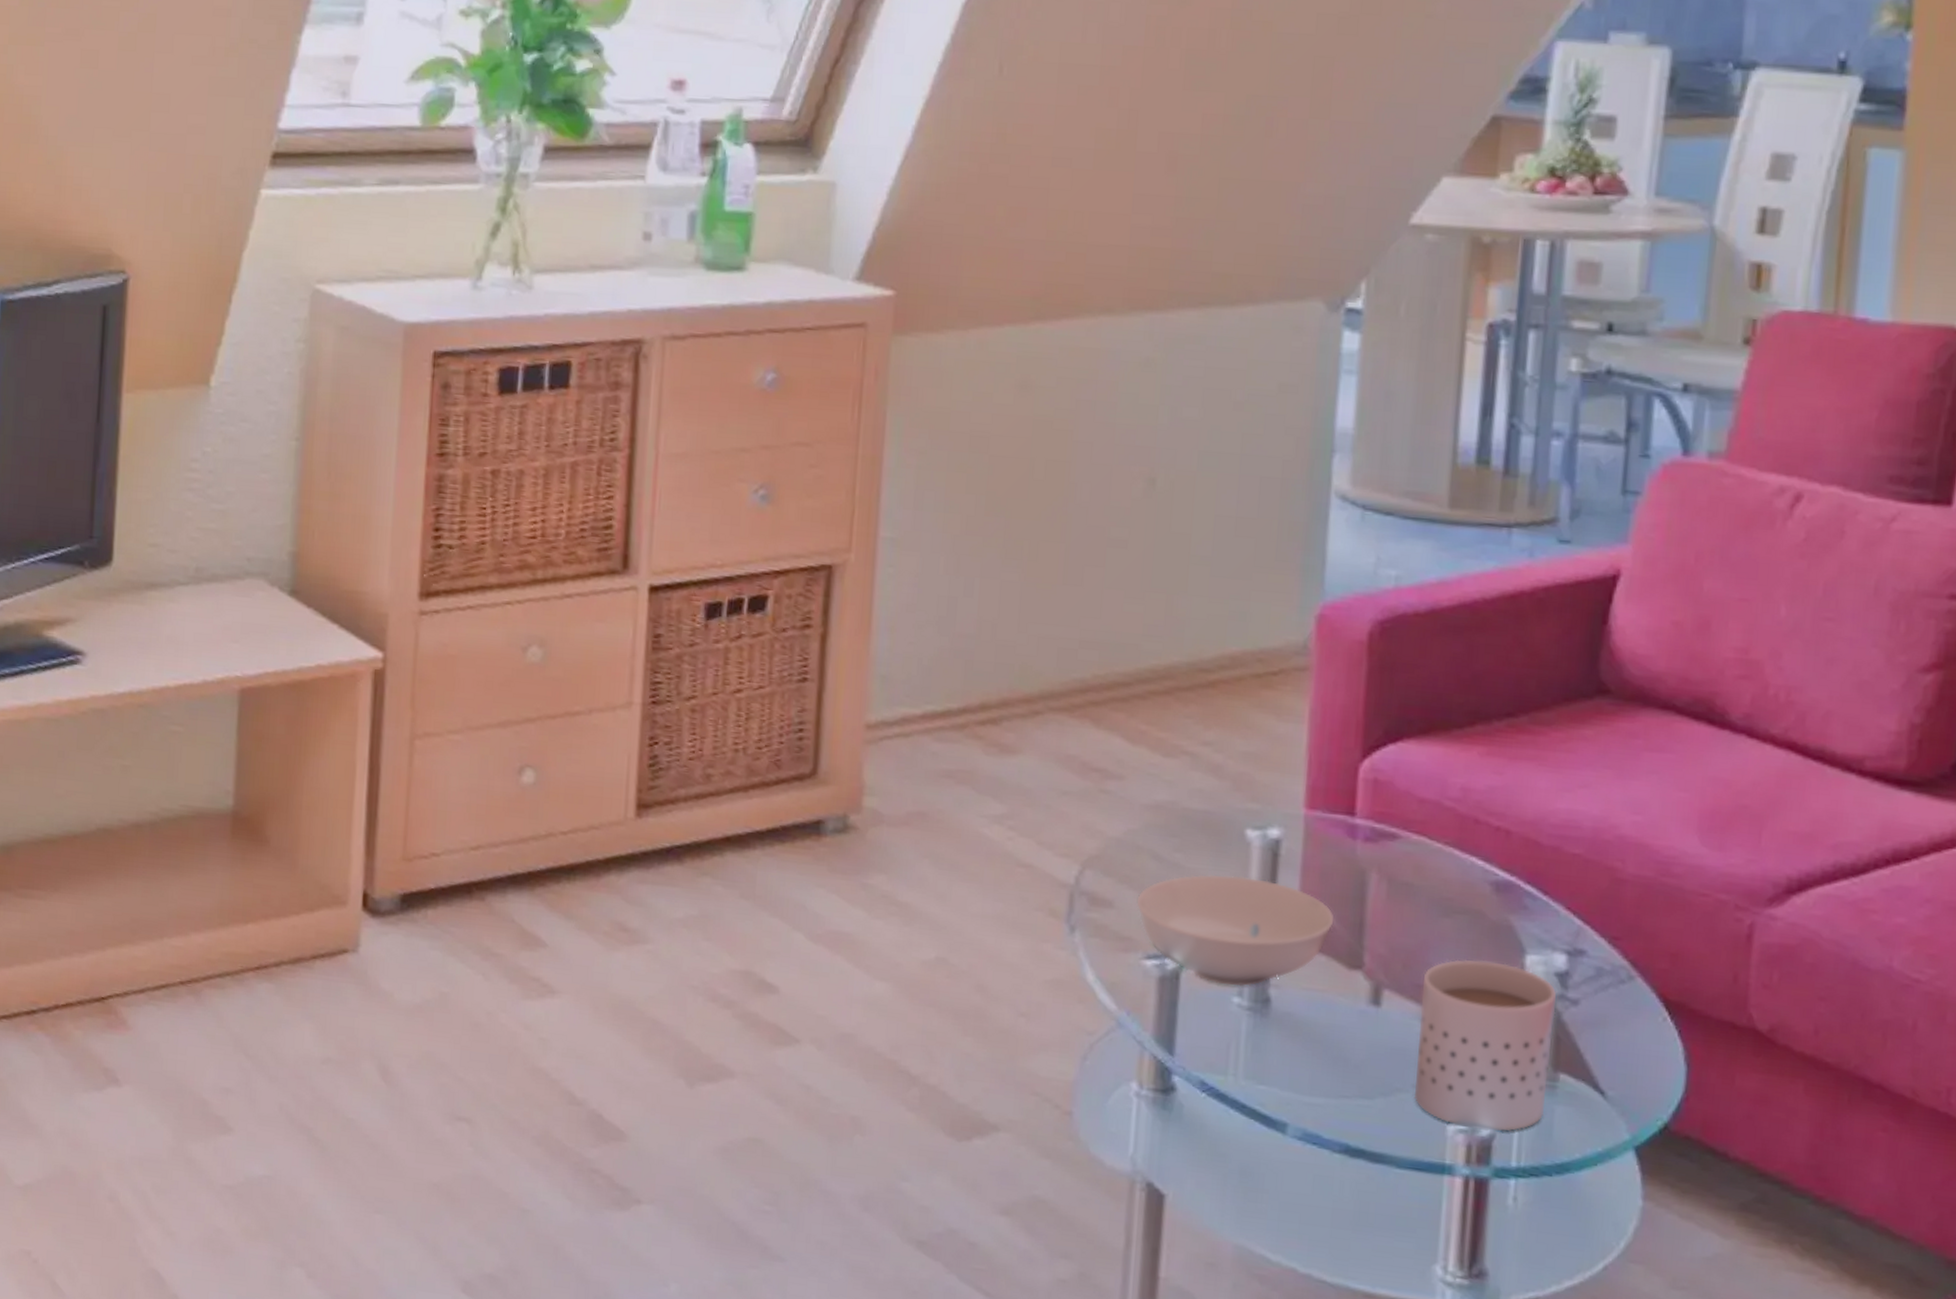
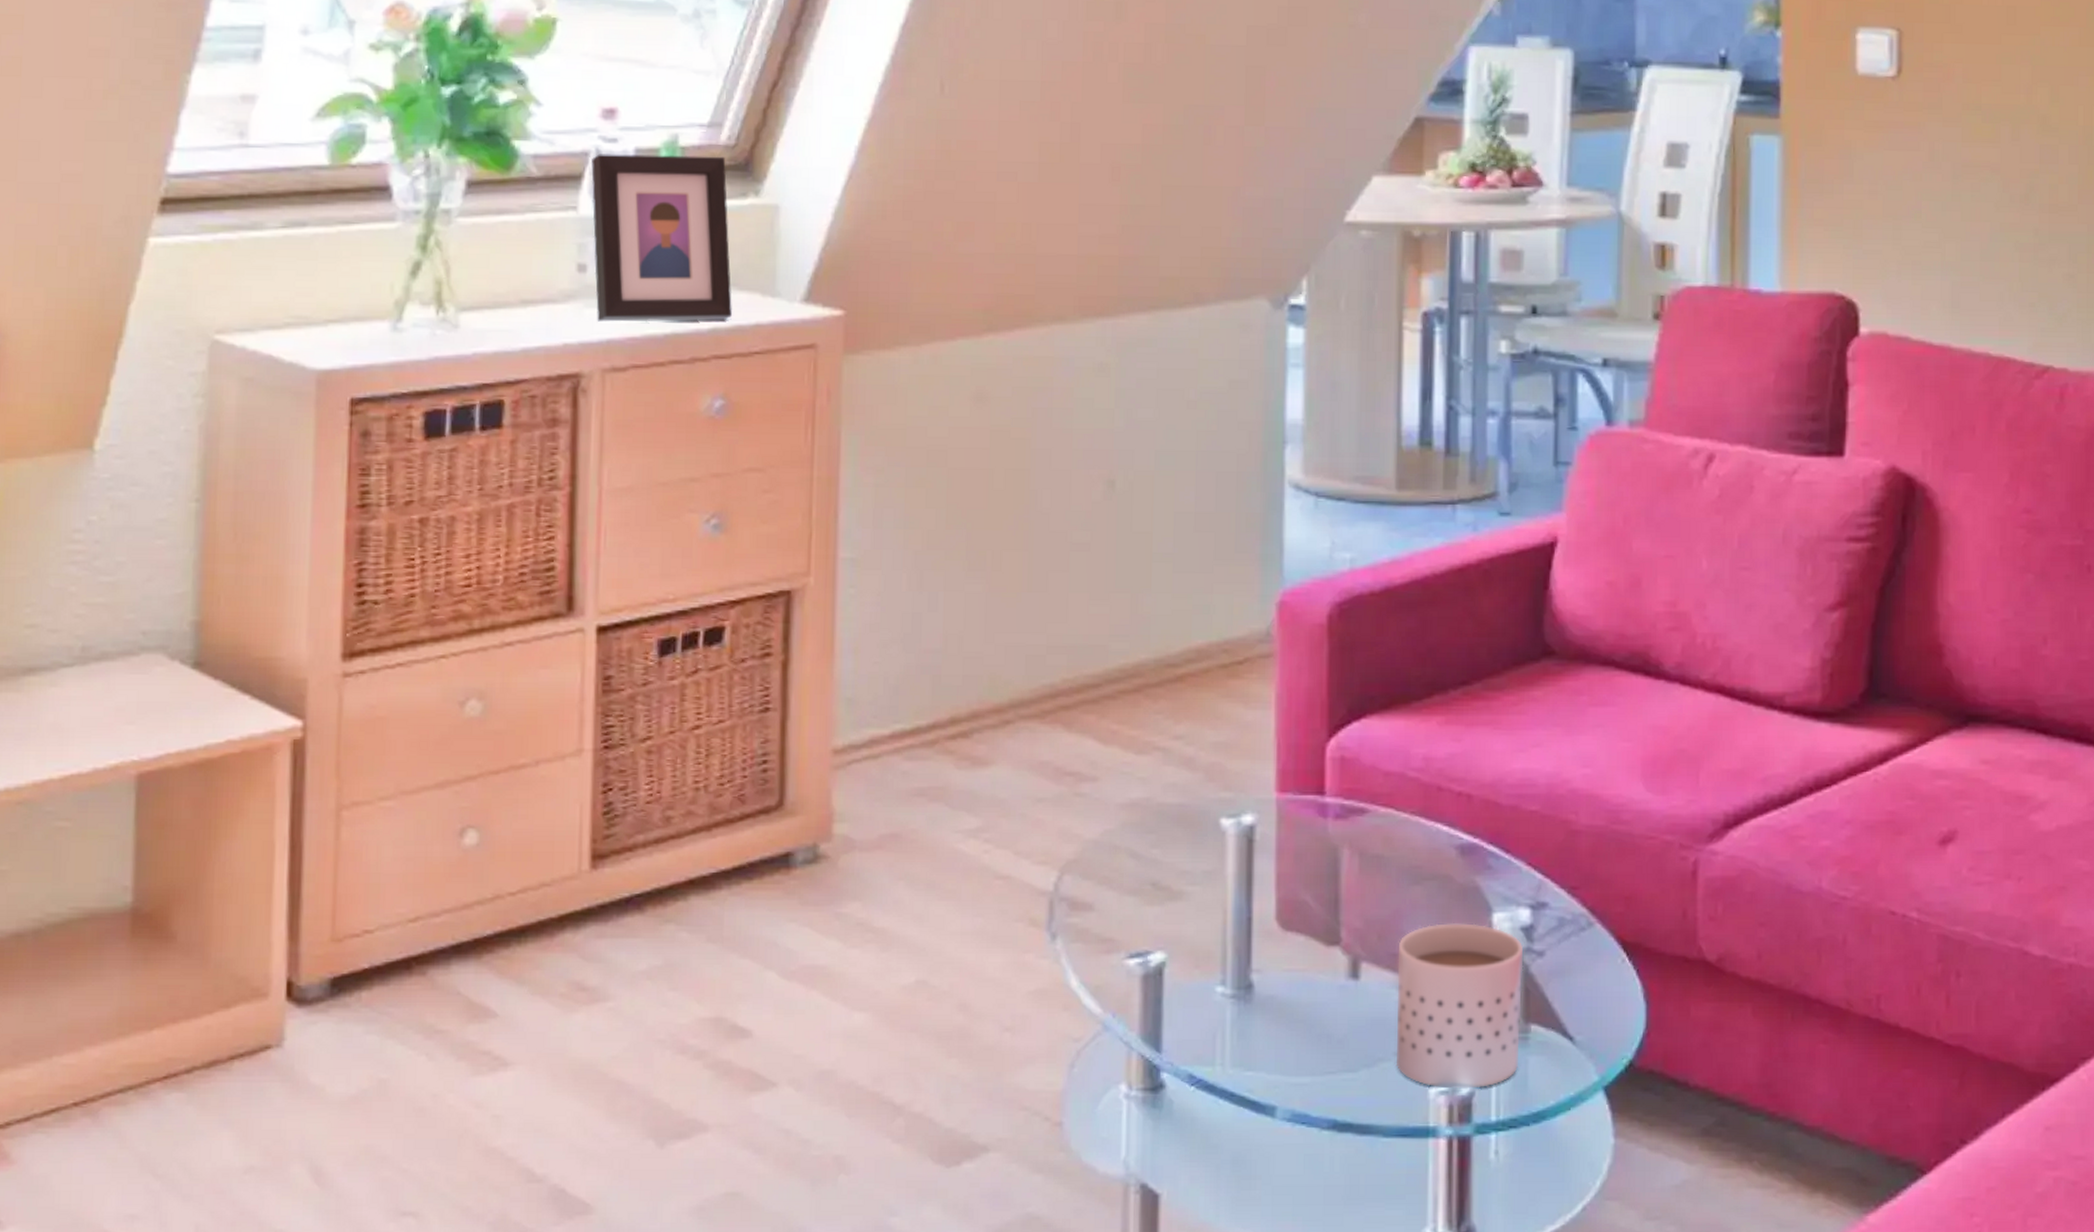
picture frame: none [659,124,787,296] -> present [591,154,732,323]
bowl: present [1136,874,1334,987] -> none [1116,865,1310,976]

